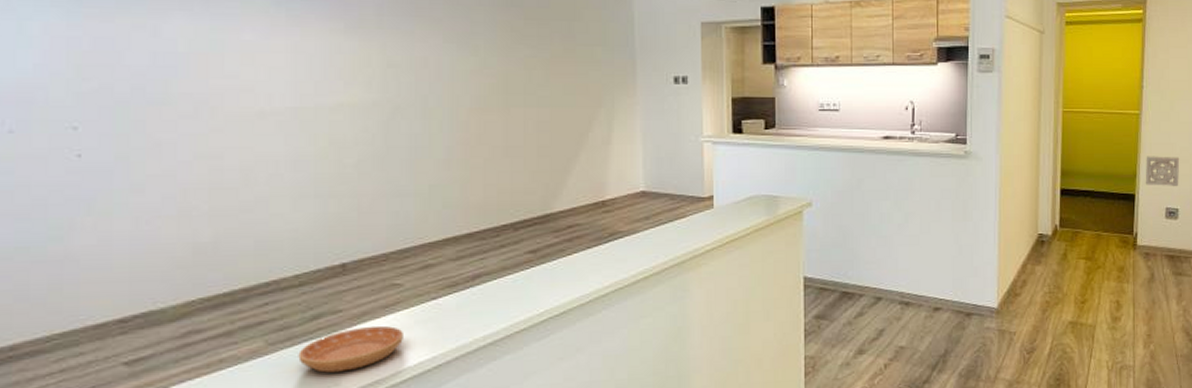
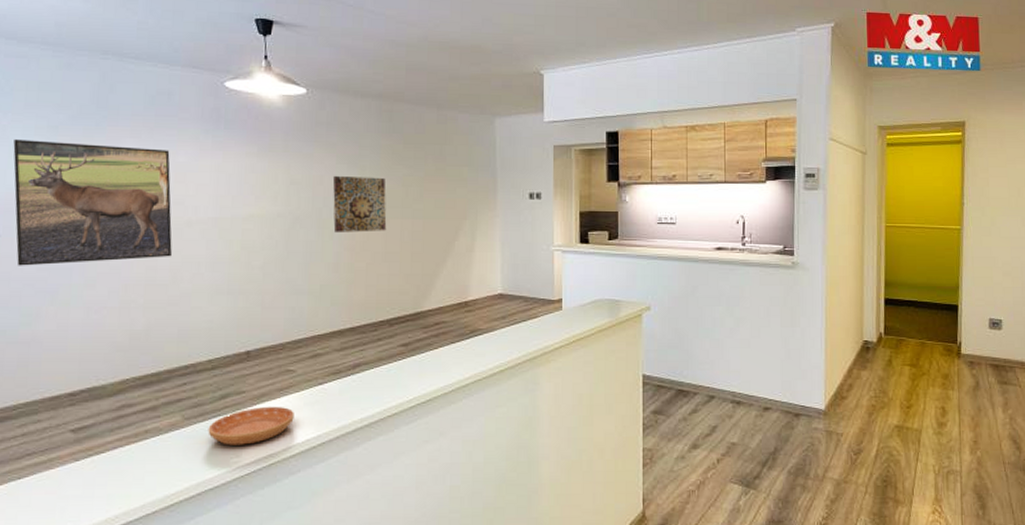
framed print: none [23,10,241,169] -> present [13,138,172,266]
wall art: none [439,56,507,123] -> present [332,175,387,232]
wall ornament: present [1145,156,1180,187] -> none [968,269,1002,299]

